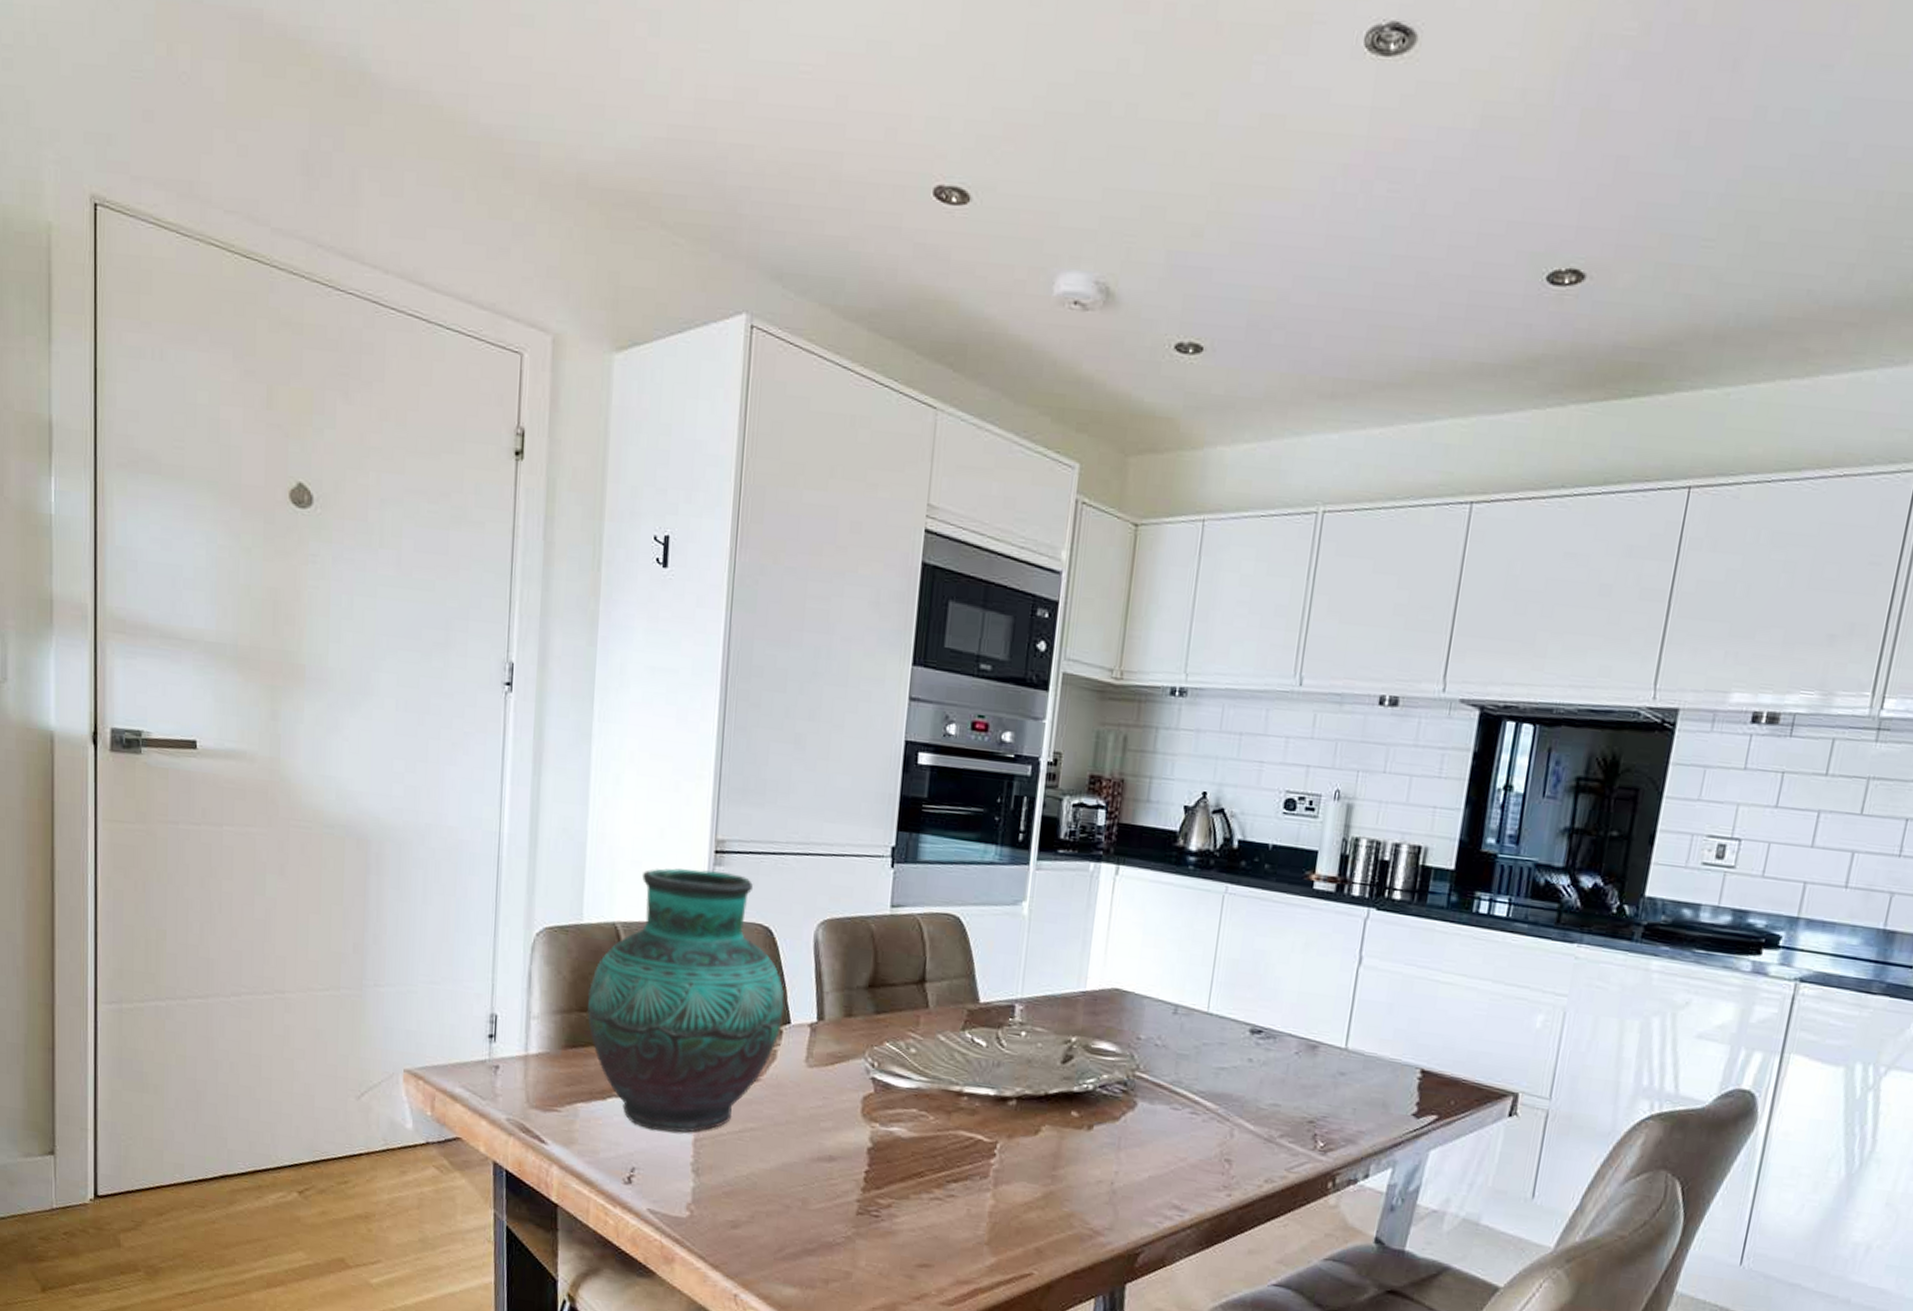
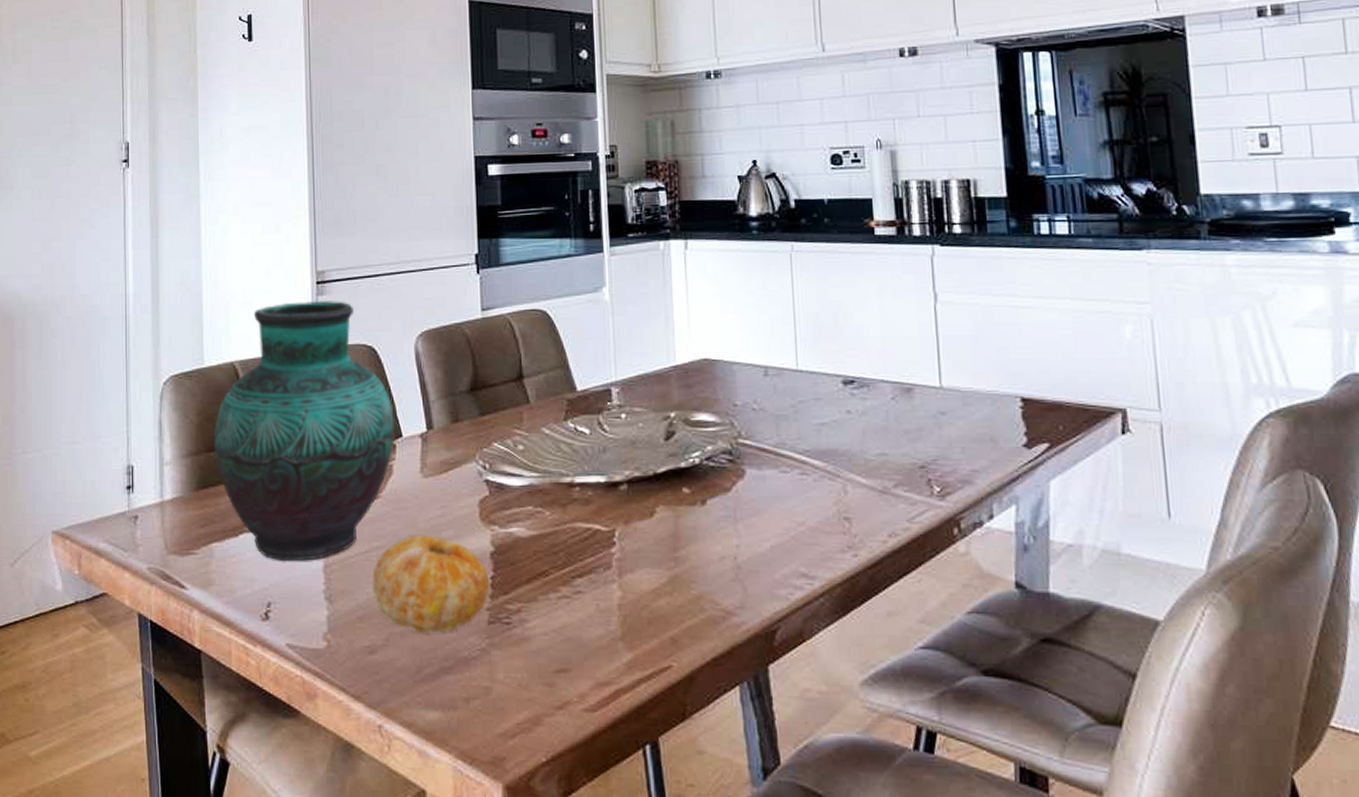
fruit: none [742,1121,864,1217] -> present [372,535,490,633]

